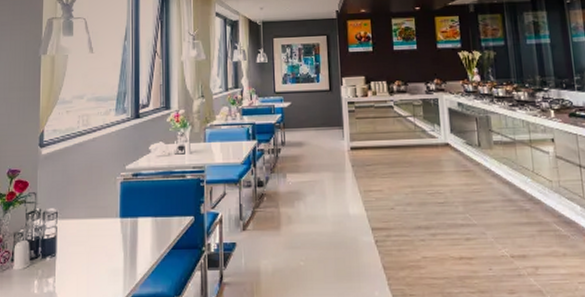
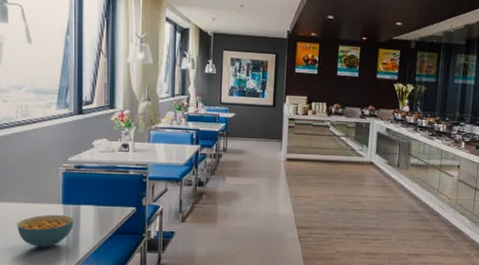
cereal bowl: none [75,230,131,270] -> present [17,214,74,248]

